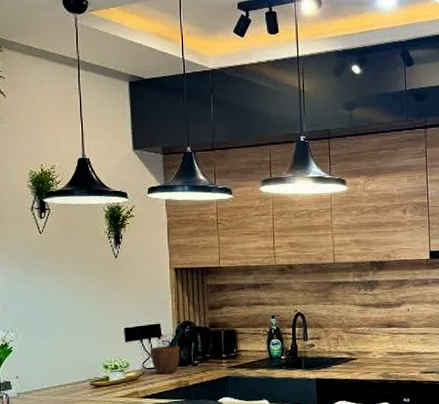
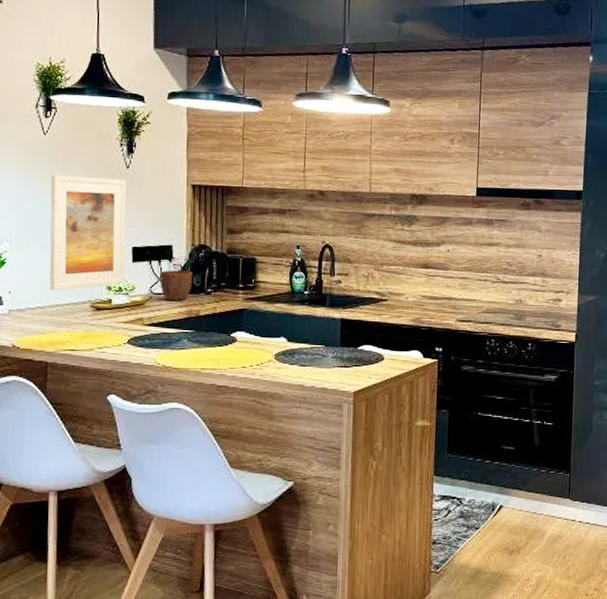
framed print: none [49,268,120,373] -> present [49,174,127,291]

